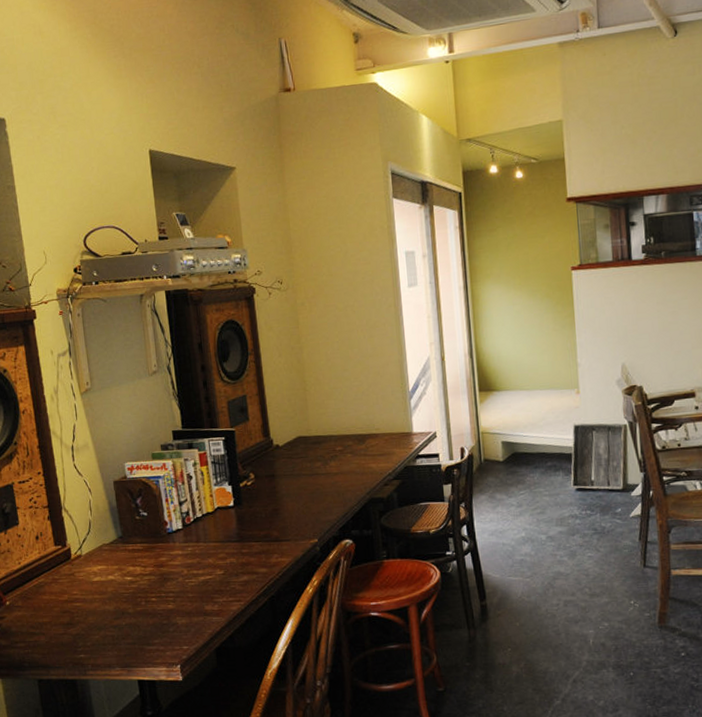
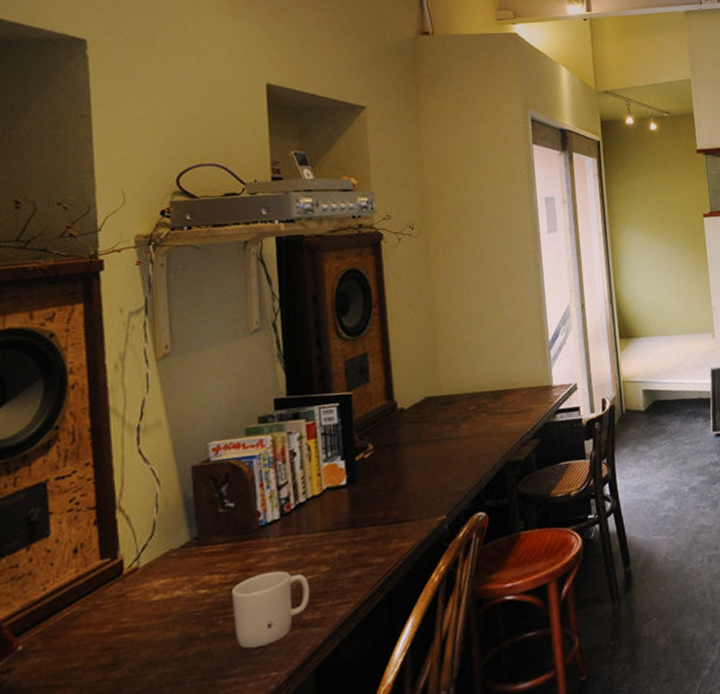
mug: none [149,569,210,626] -> present [231,570,310,649]

